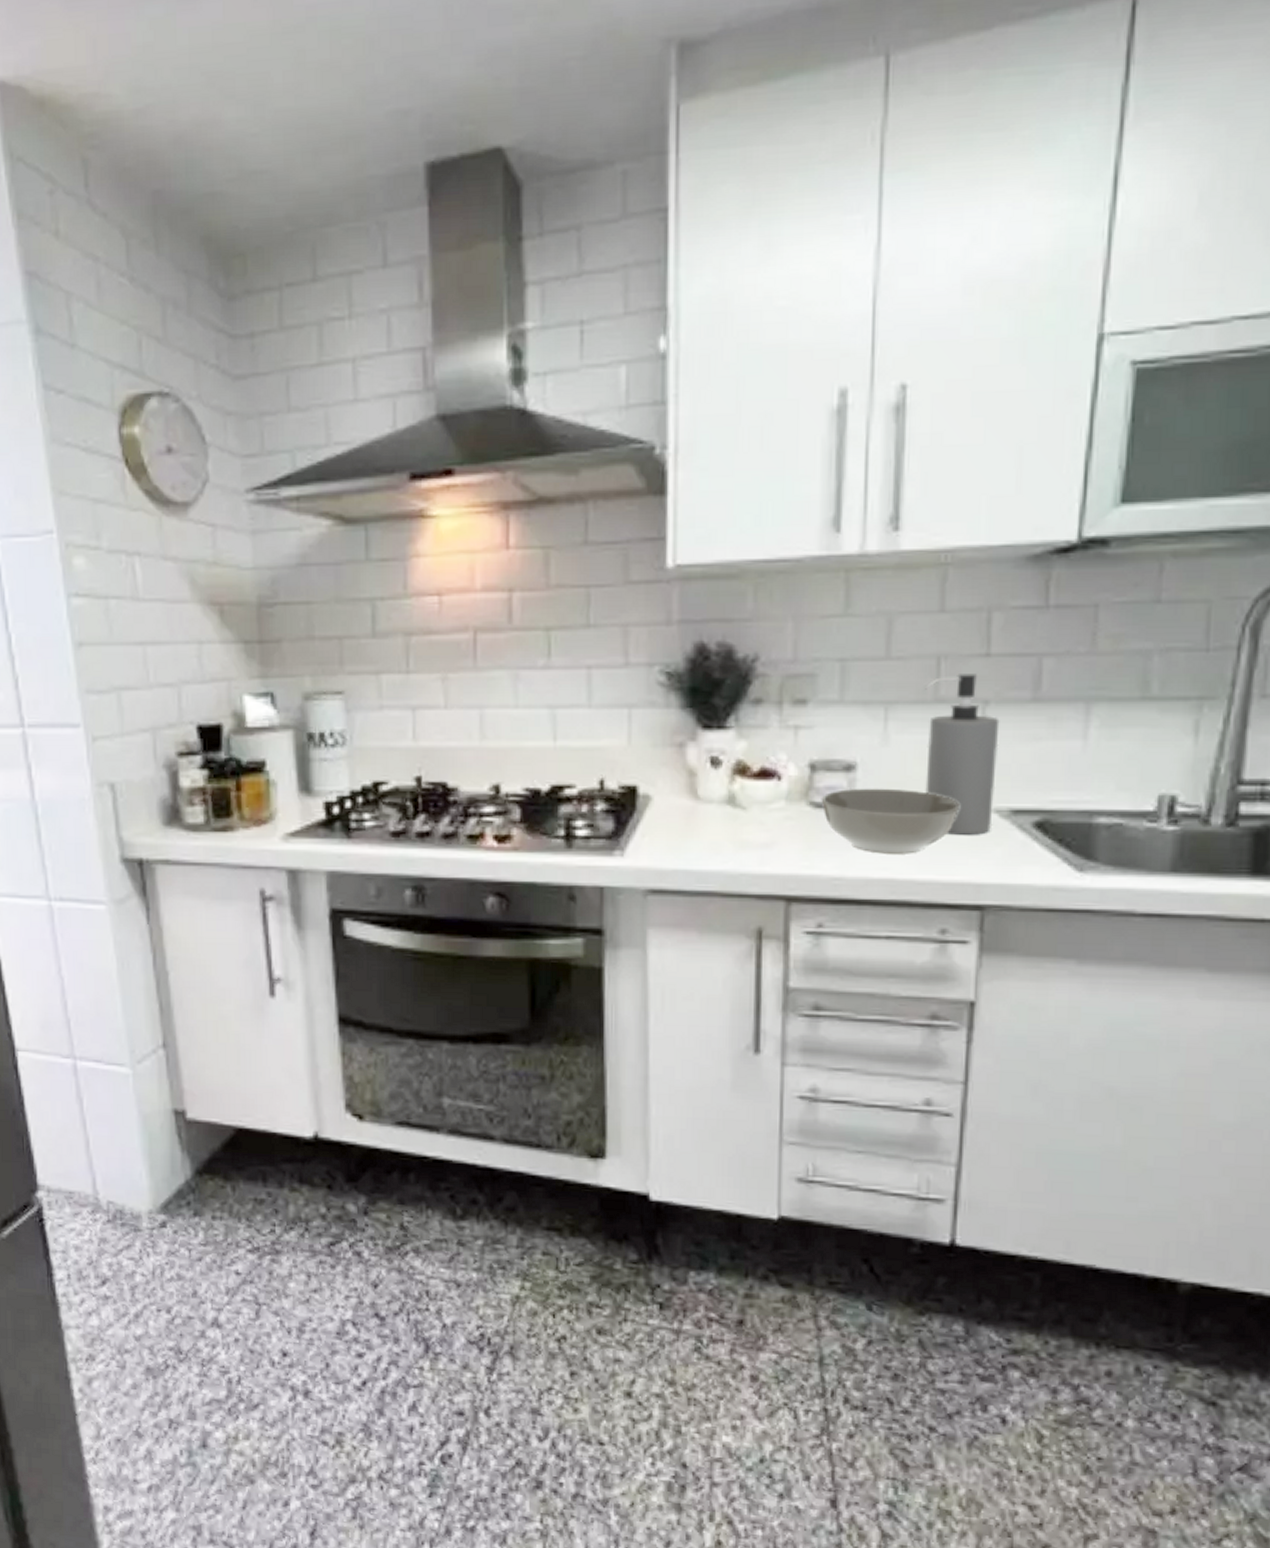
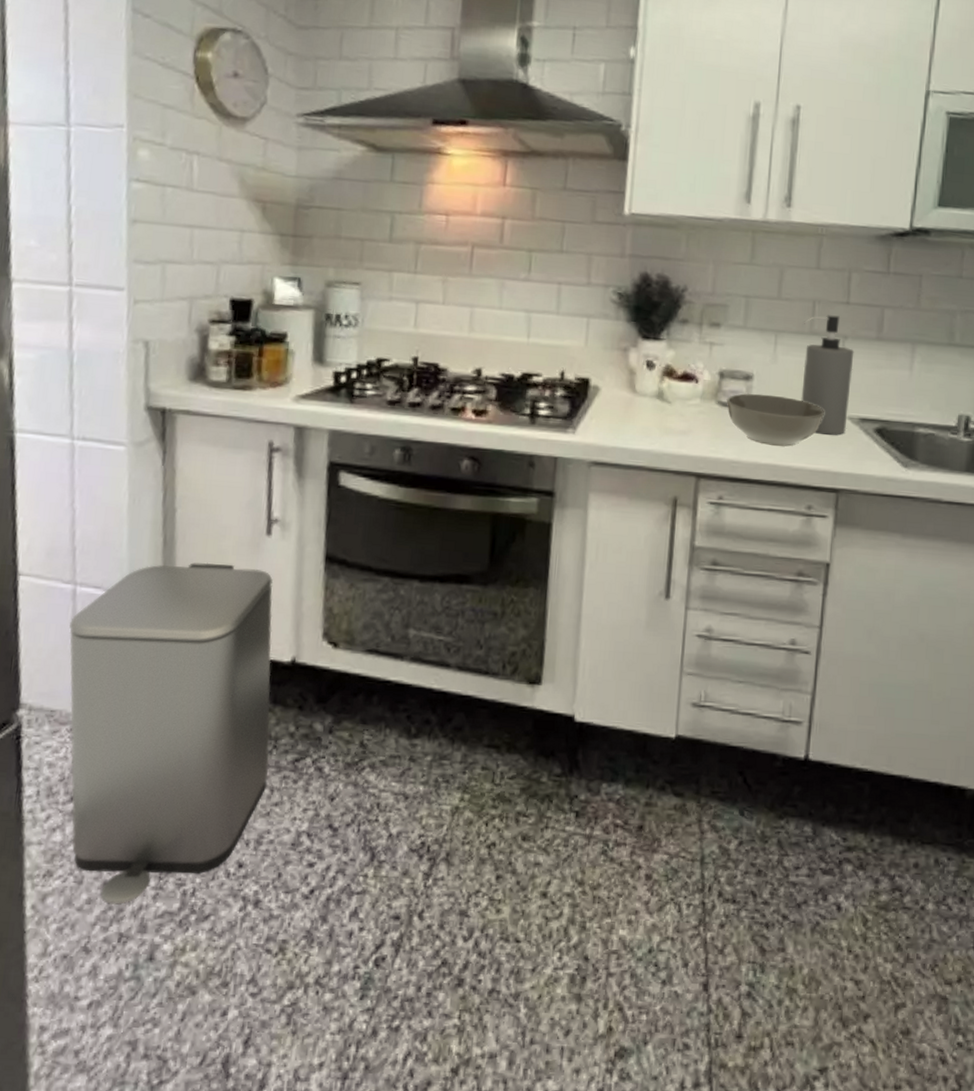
pedal bin: none [75,1030,303,1391] -> present [69,562,273,906]

